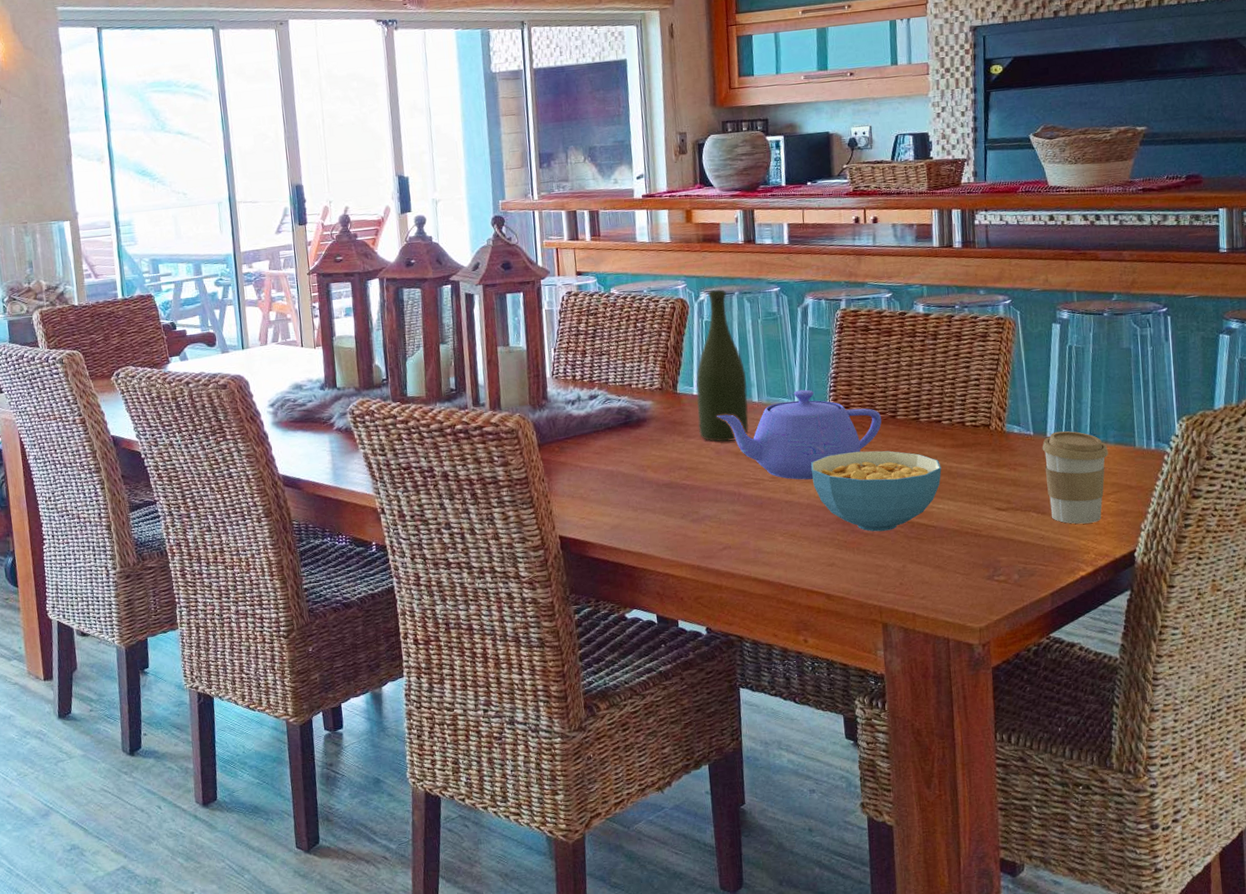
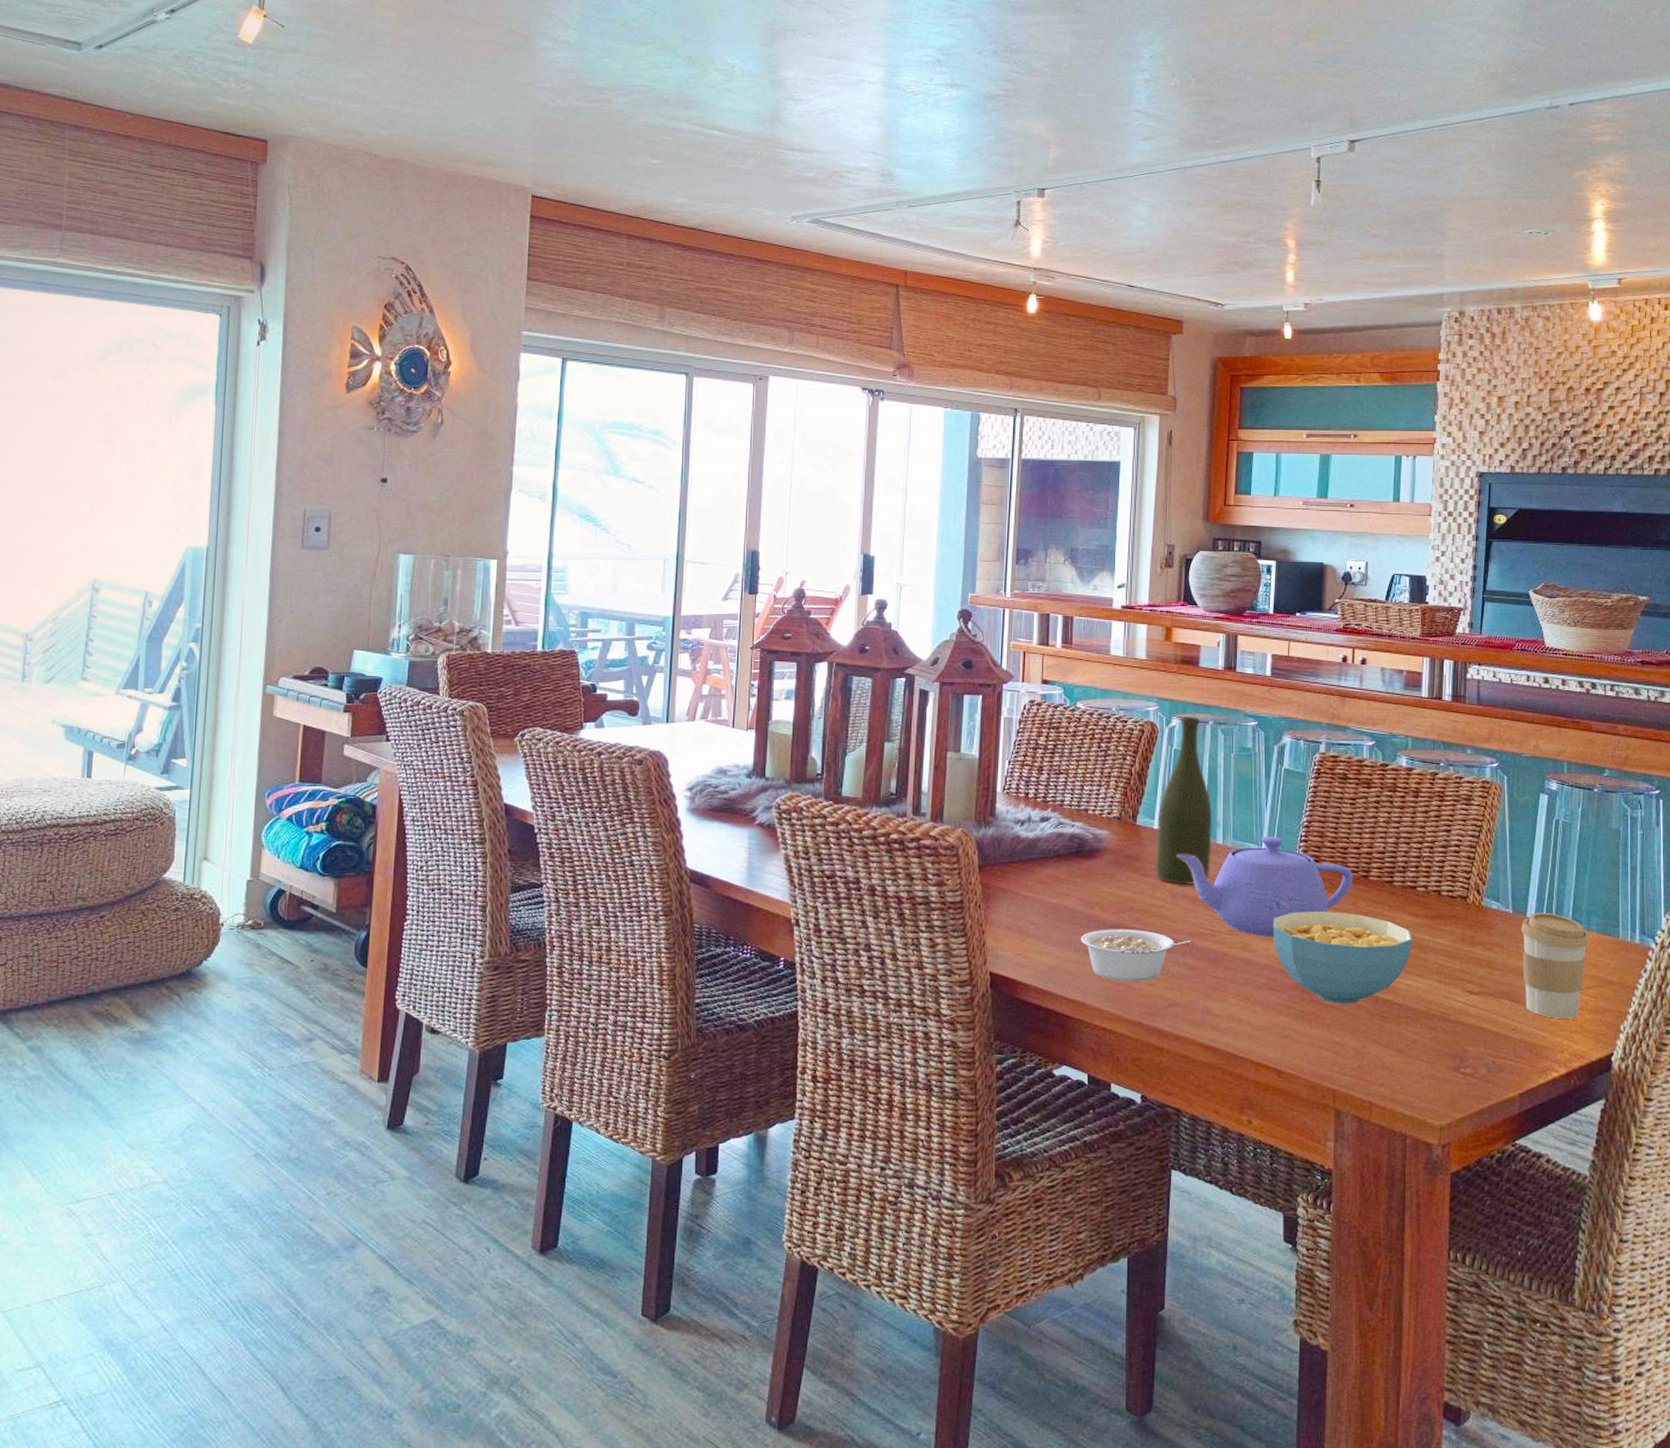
legume: none [637,485,739,533] -> present [1081,929,1192,982]

